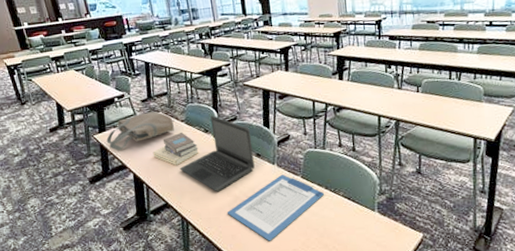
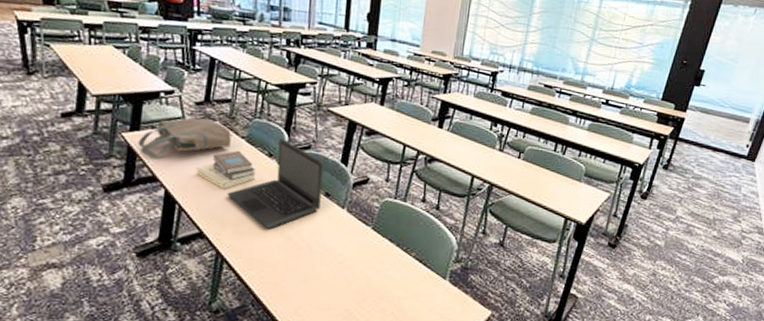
clipboard: present [227,174,324,241] -> none [274,221,394,296]

